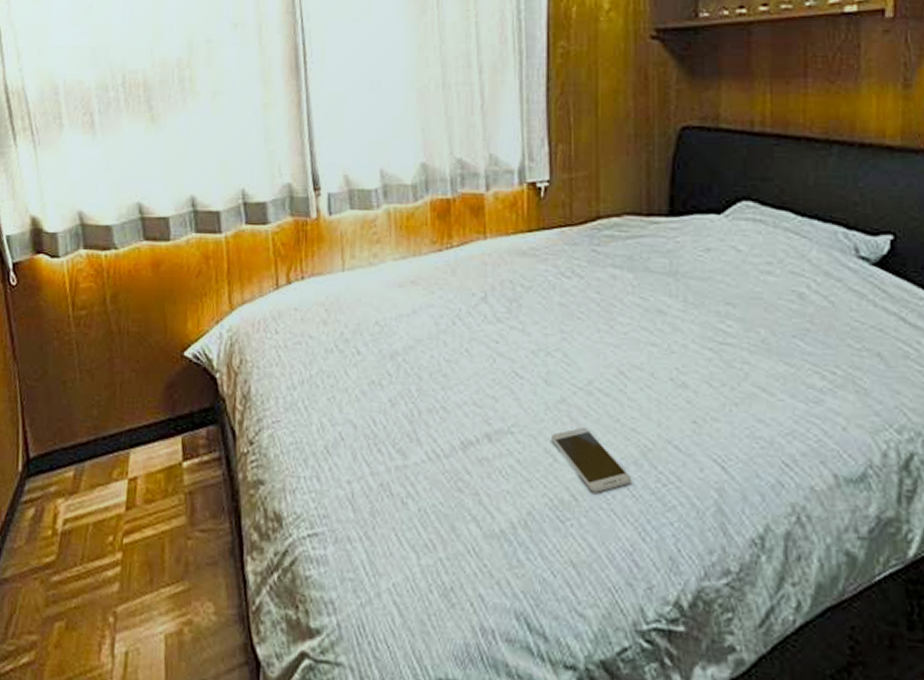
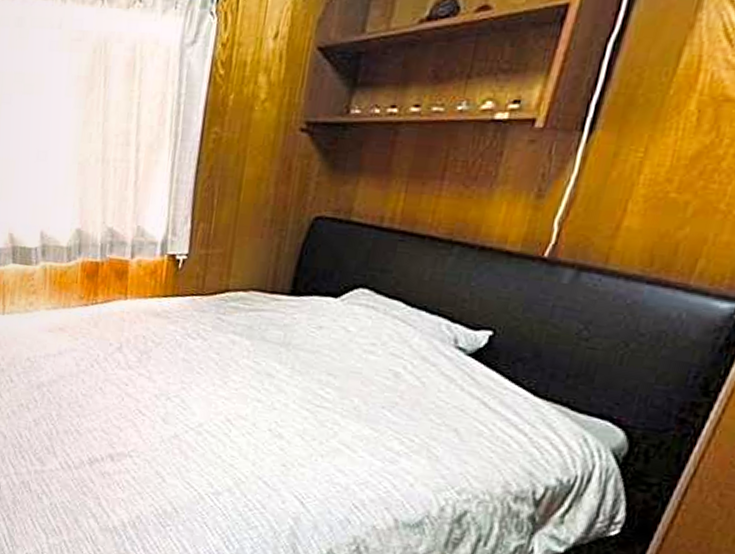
smartphone: present [552,427,632,493] -> none [162,458,225,509]

